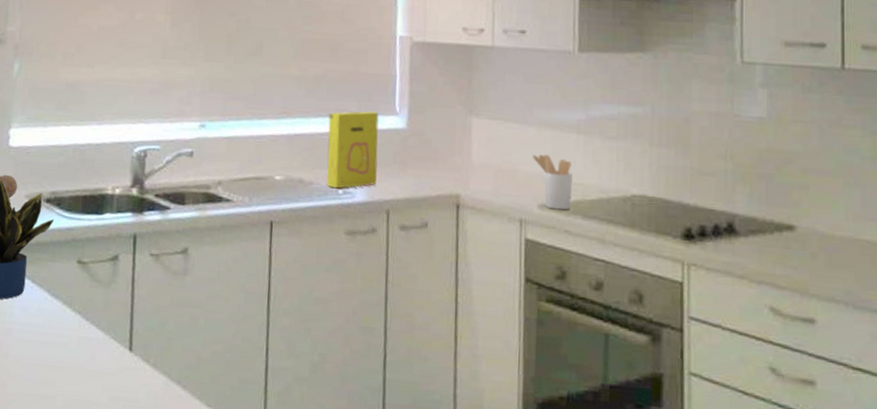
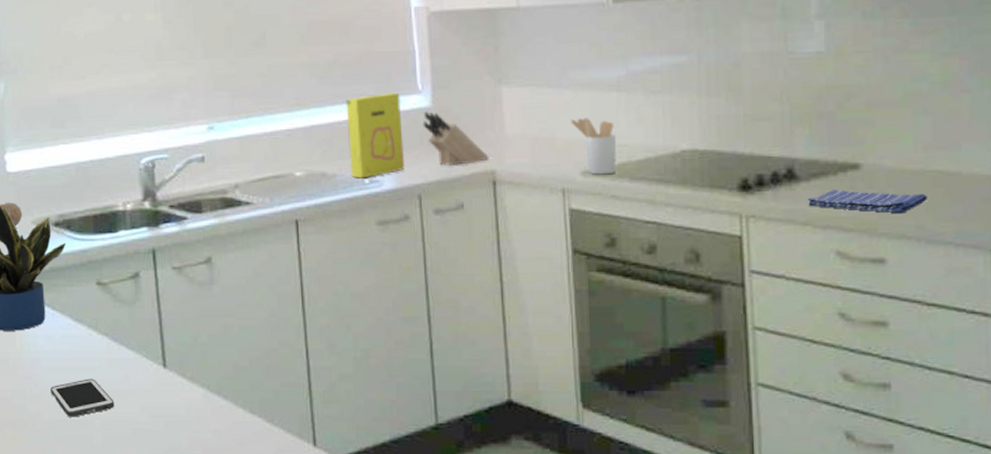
cell phone: none [18,354,78,392] -> present [50,378,115,417]
knife block: none [397,132,455,186] -> present [423,111,489,166]
dish towel: none [746,248,856,278] -> present [808,190,927,214]

